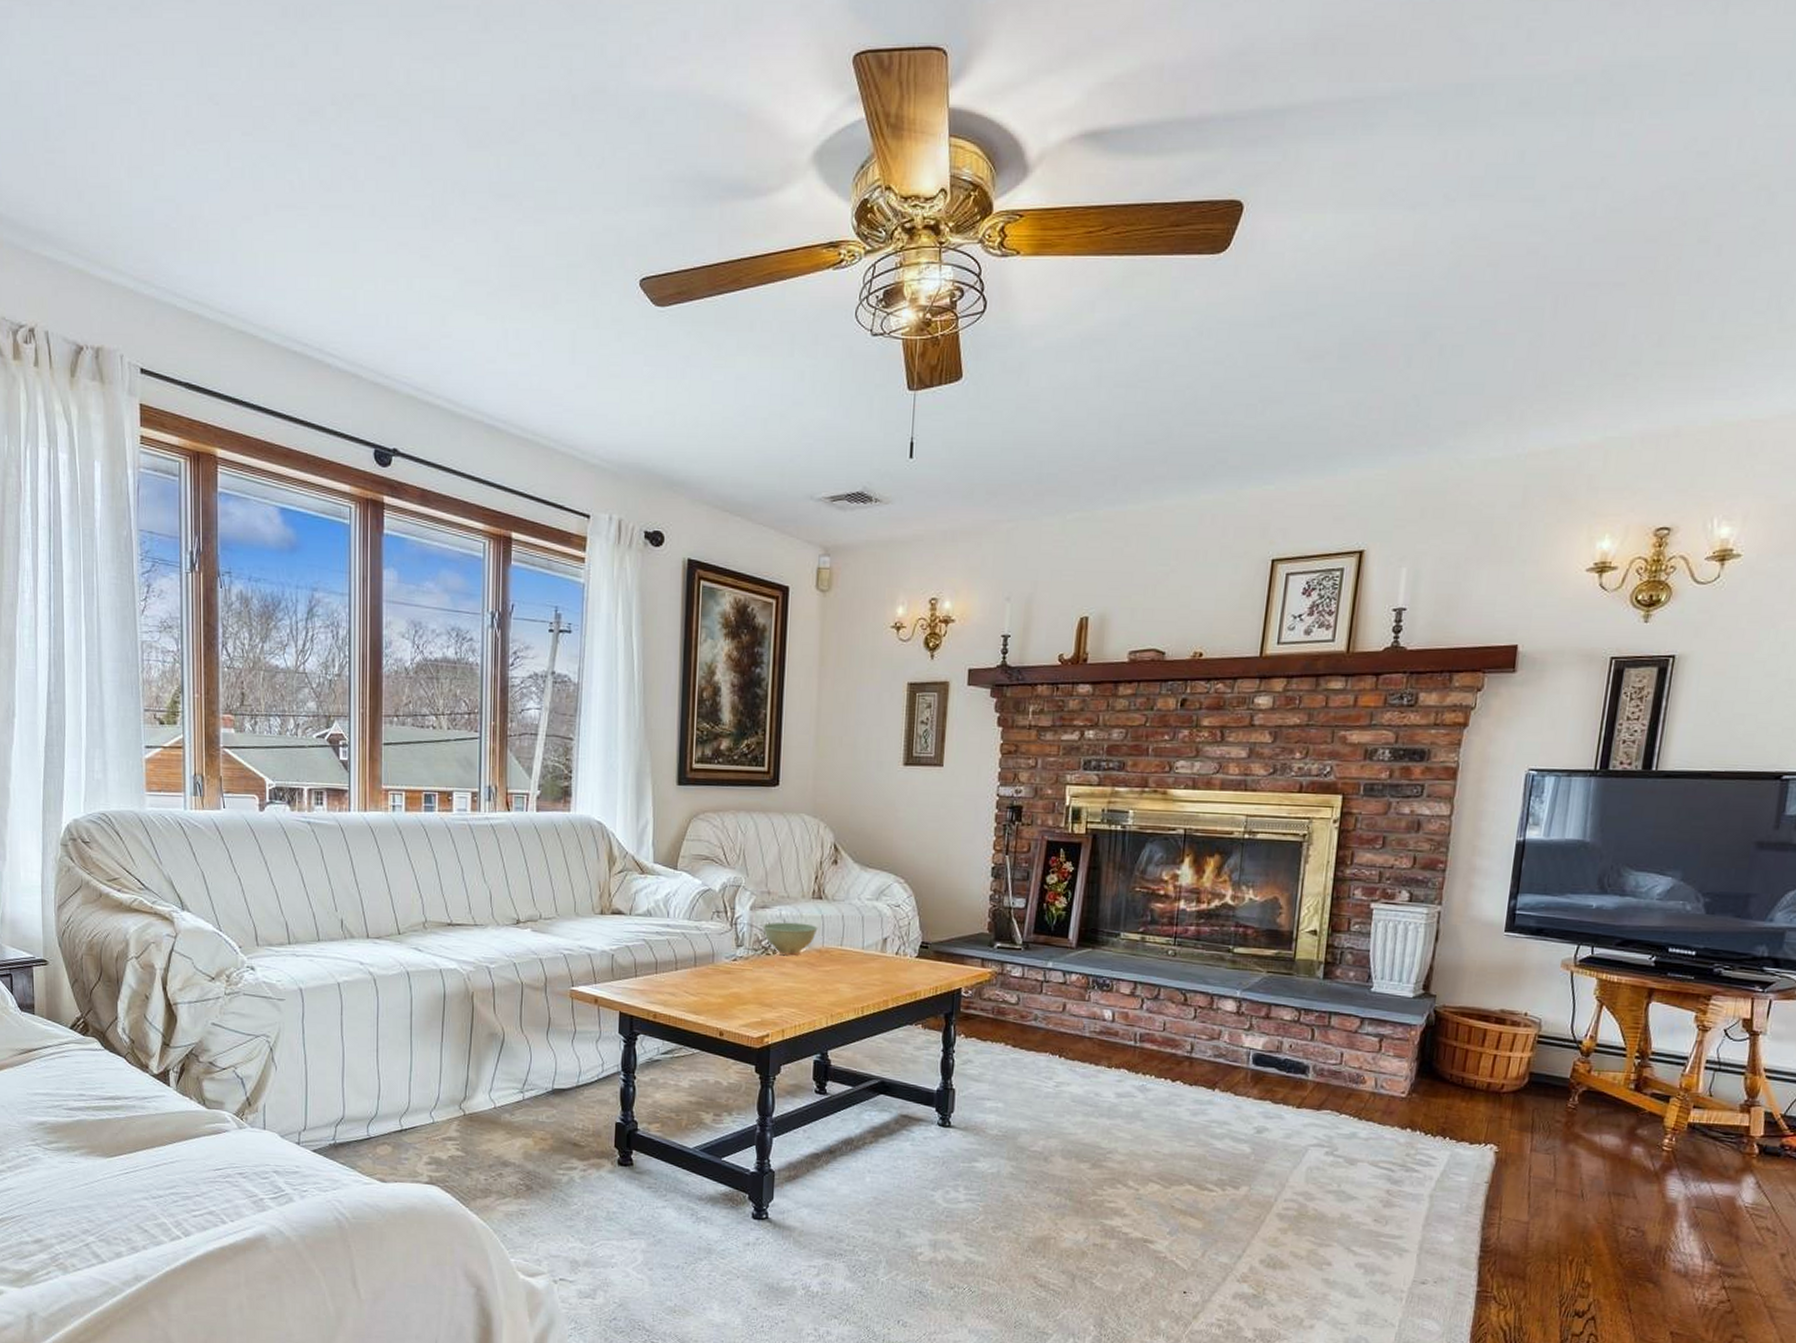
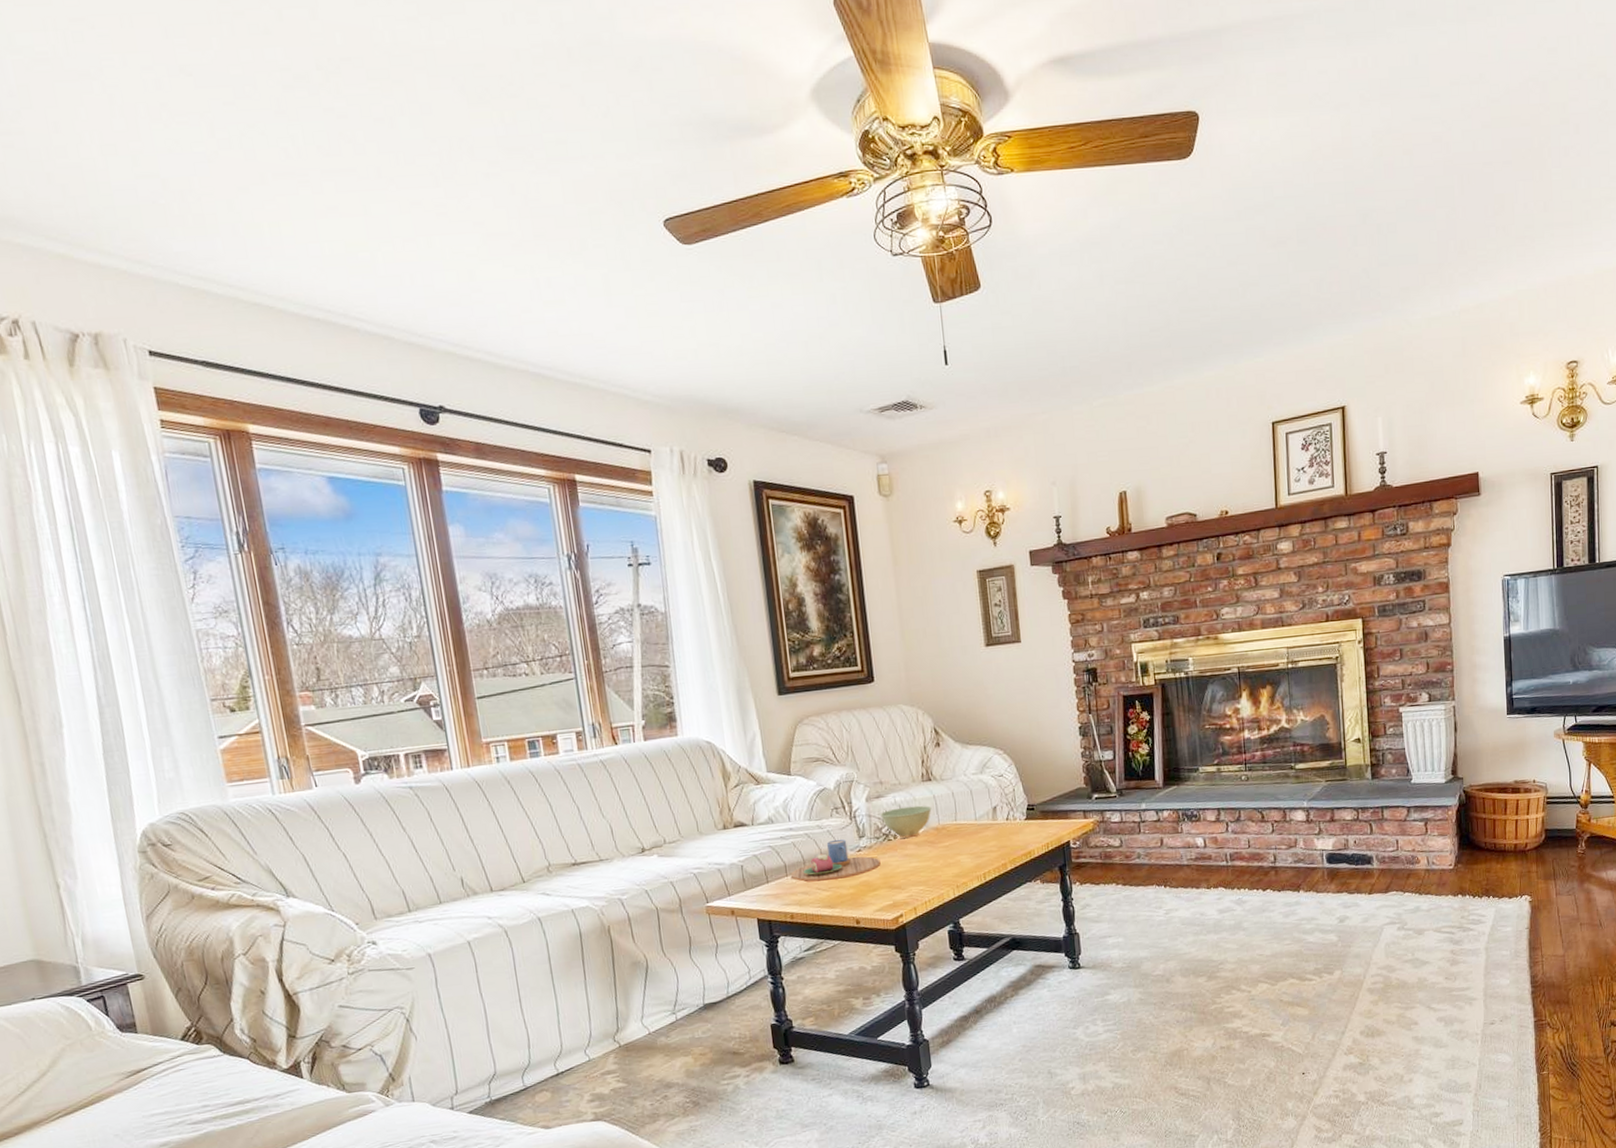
mug: none [661,944,755,986] -> present [791,839,881,882]

